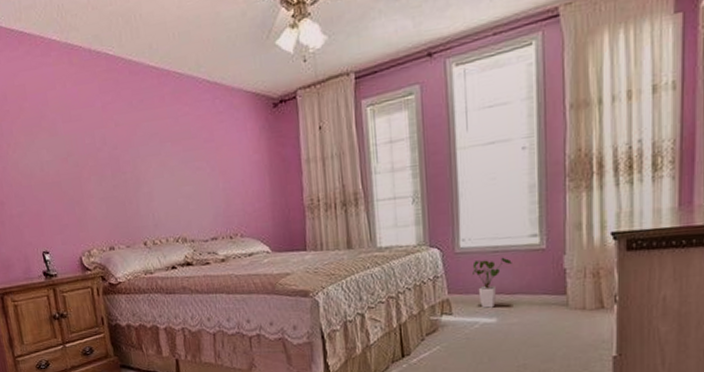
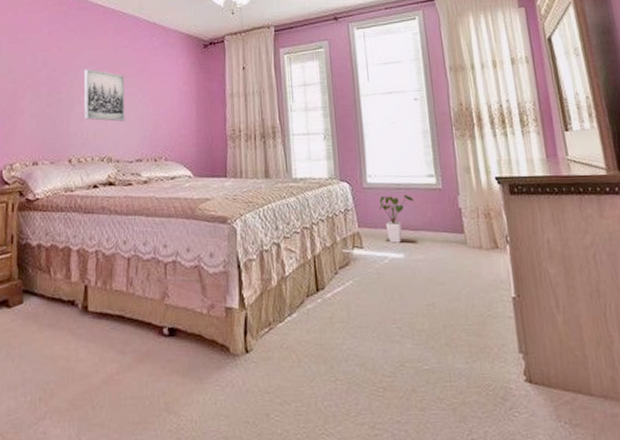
wall art: none [145,143,195,200] -> present [84,69,125,122]

